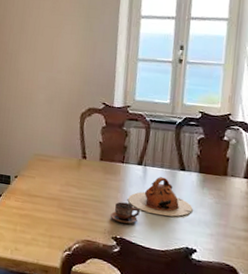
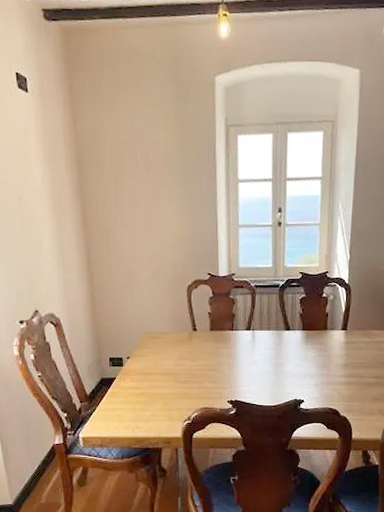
cup: present [110,201,140,225] -> none [224,367,251,387]
teapot: present [127,177,193,217] -> none [239,339,299,375]

